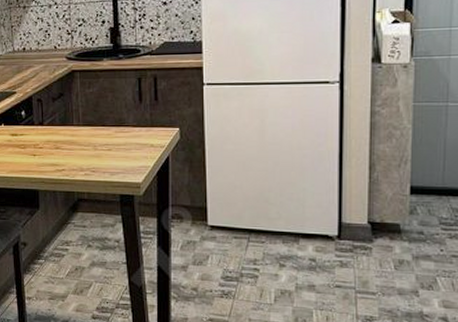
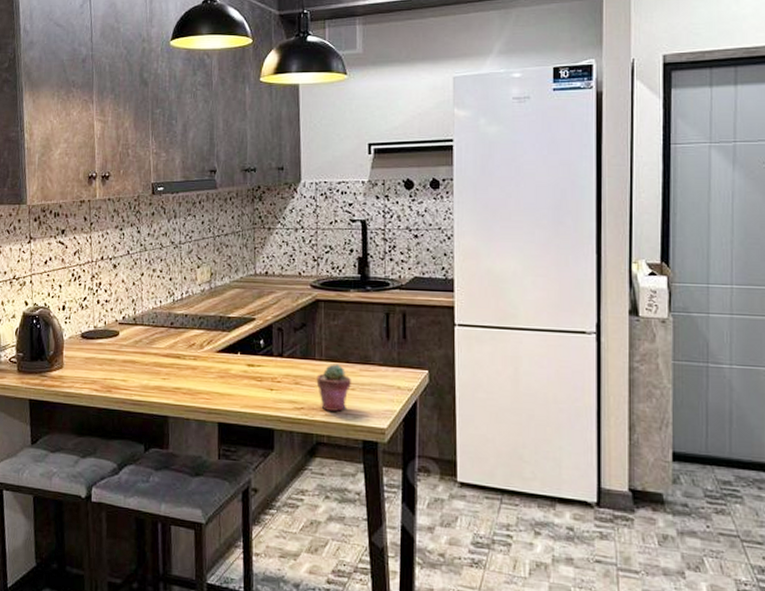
potted succulent: none [75,128,107,170] -> present [316,364,351,412]

